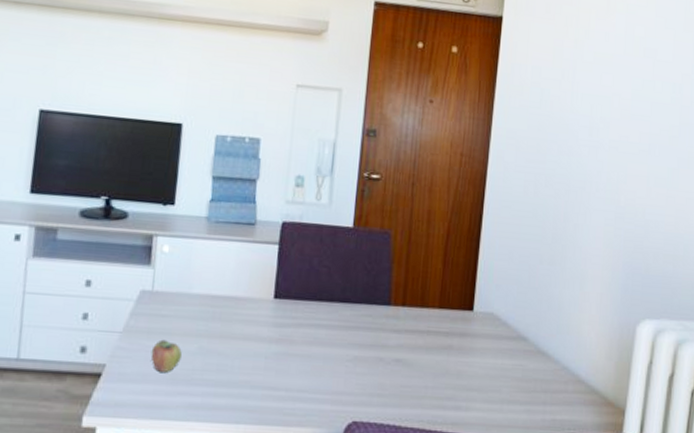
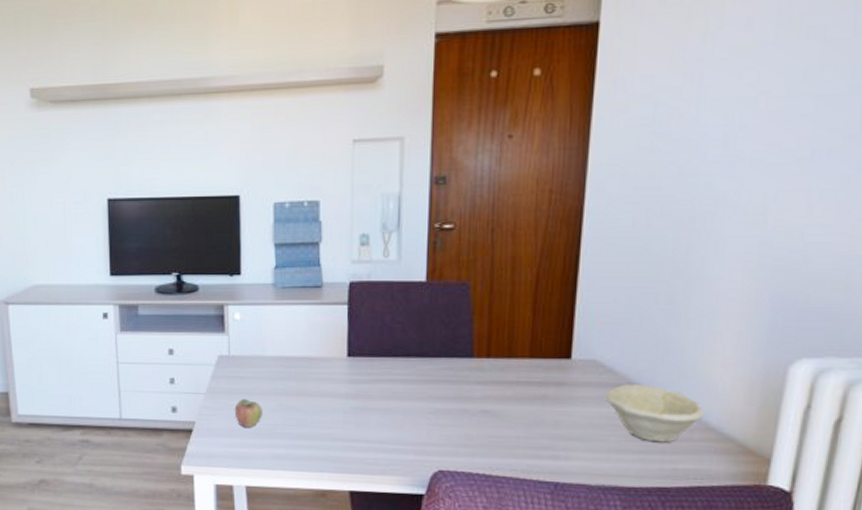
bowl: none [500,337,577,394] -> present [606,384,705,443]

